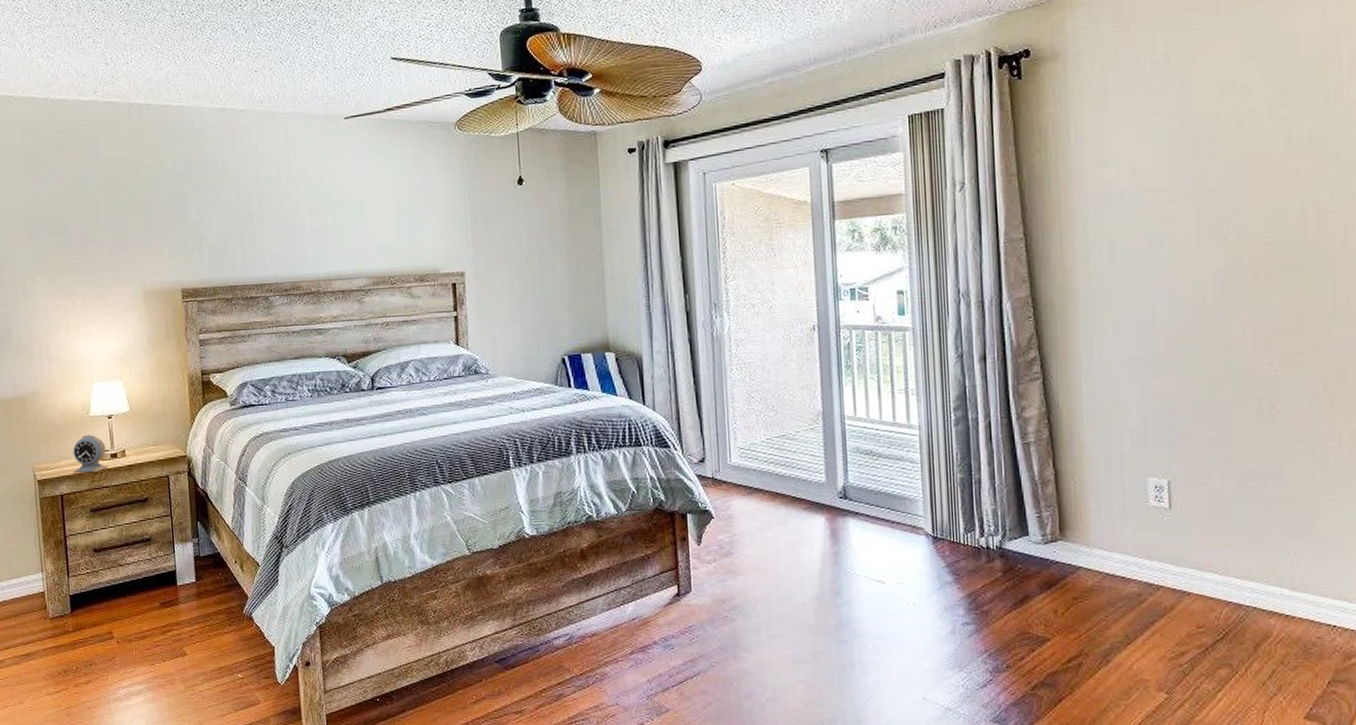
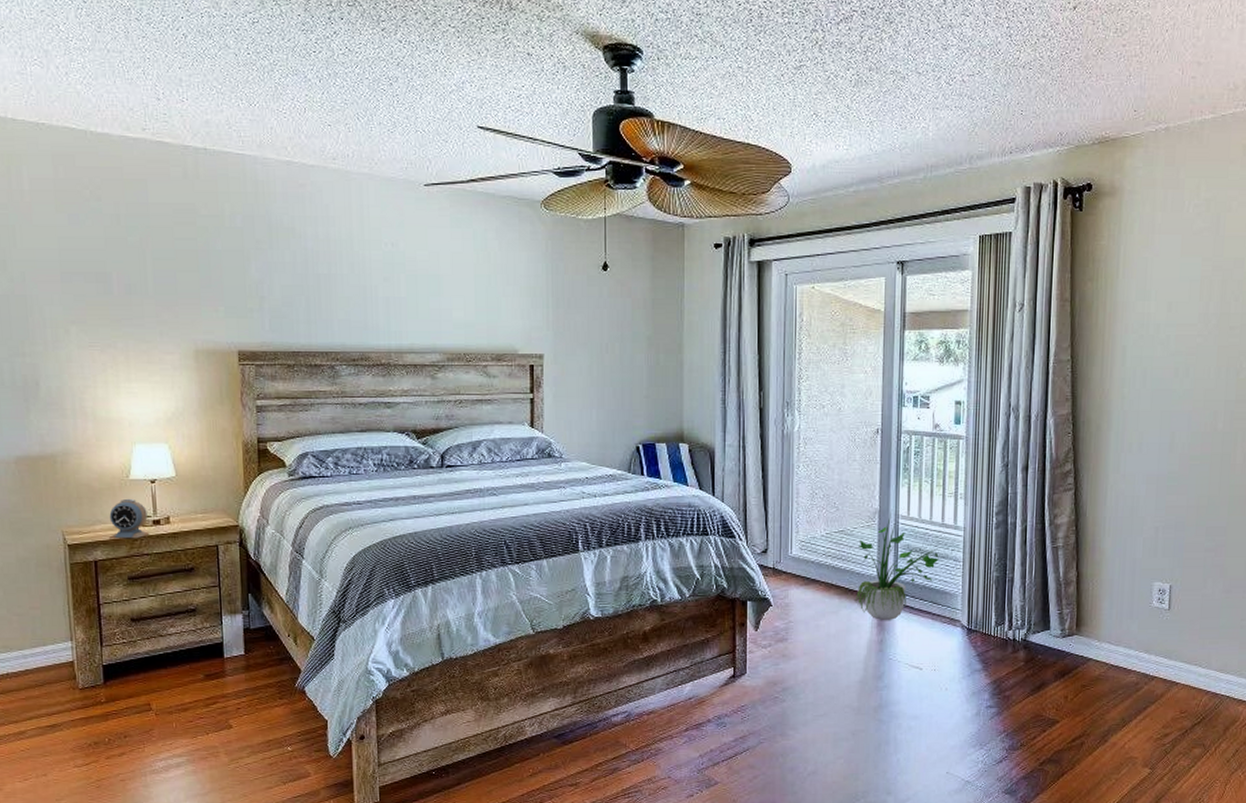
potted plant: none [803,414,894,530] -> present [855,513,939,620]

